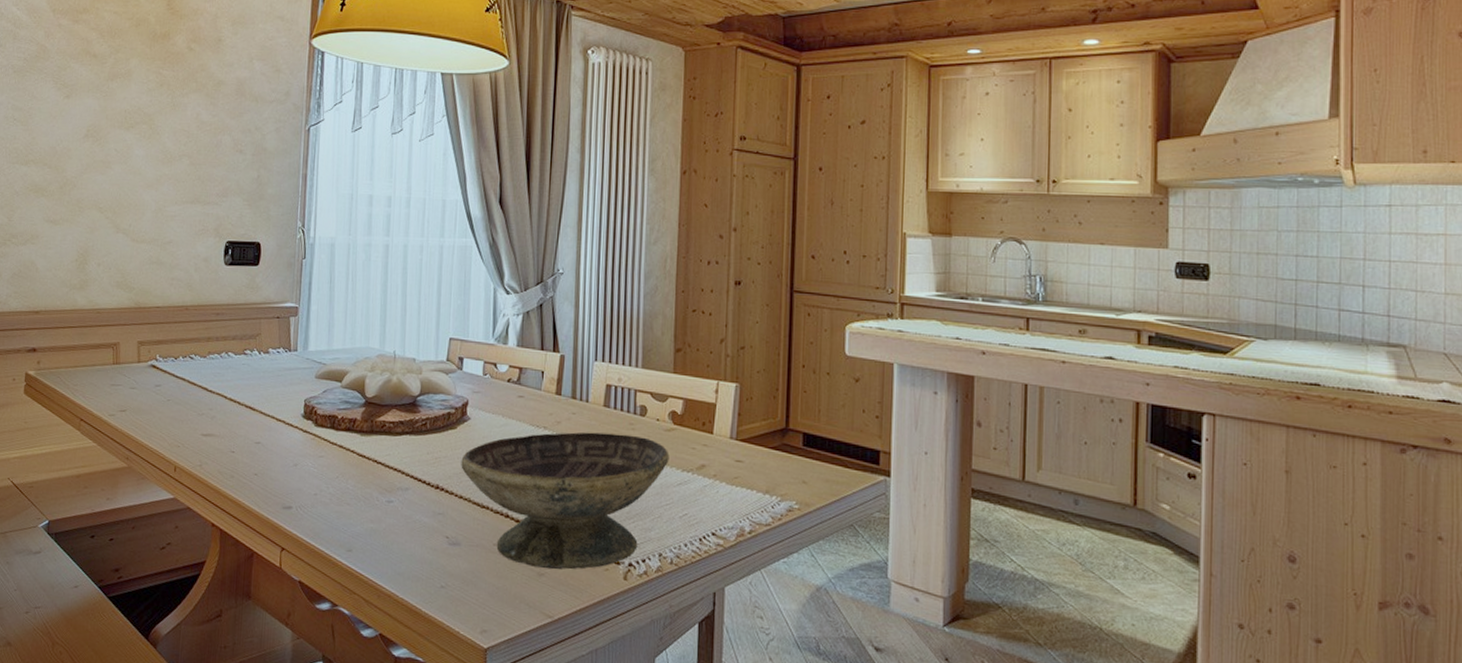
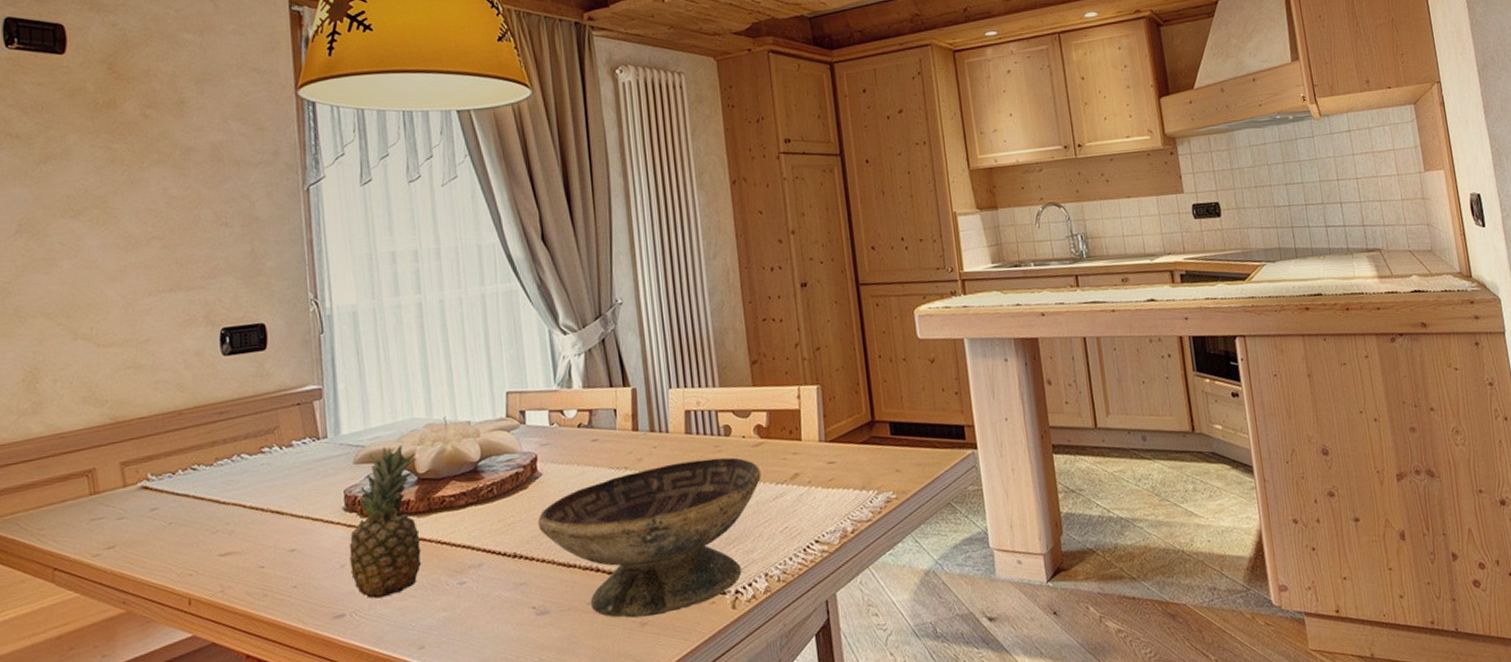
fruit: none [301,368,367,500] -> present [349,445,422,599]

